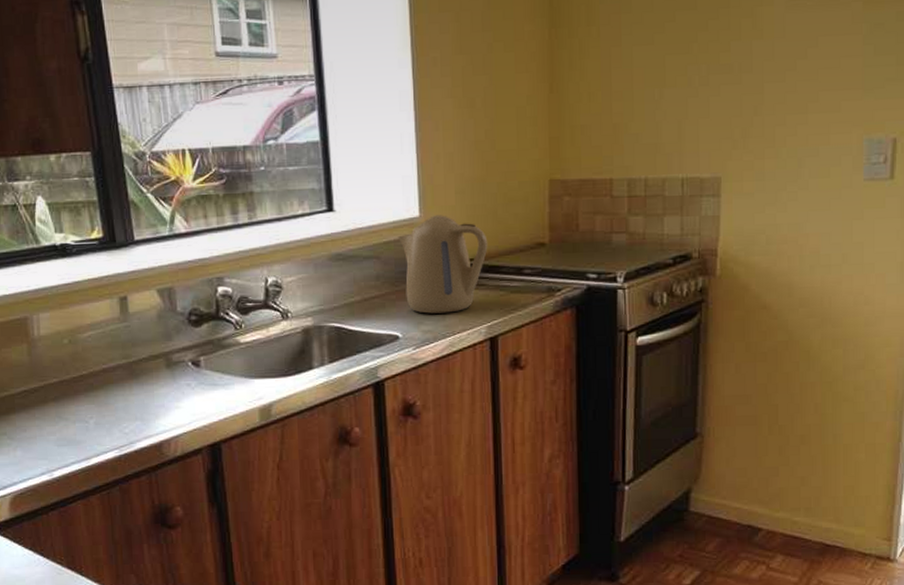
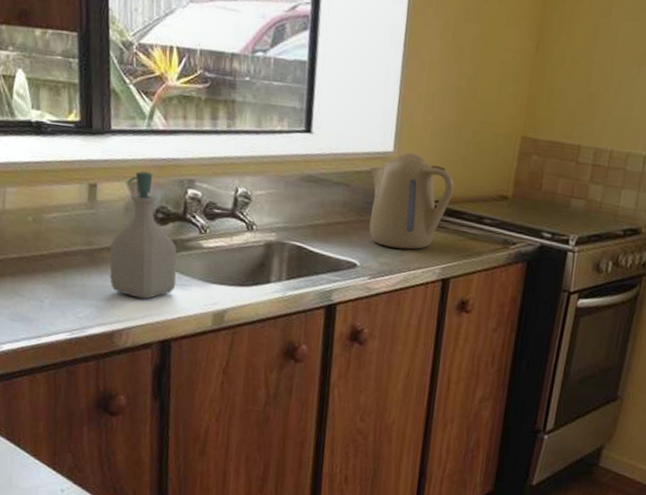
soap bottle: none [147,276,218,405] -> present [109,171,177,299]

